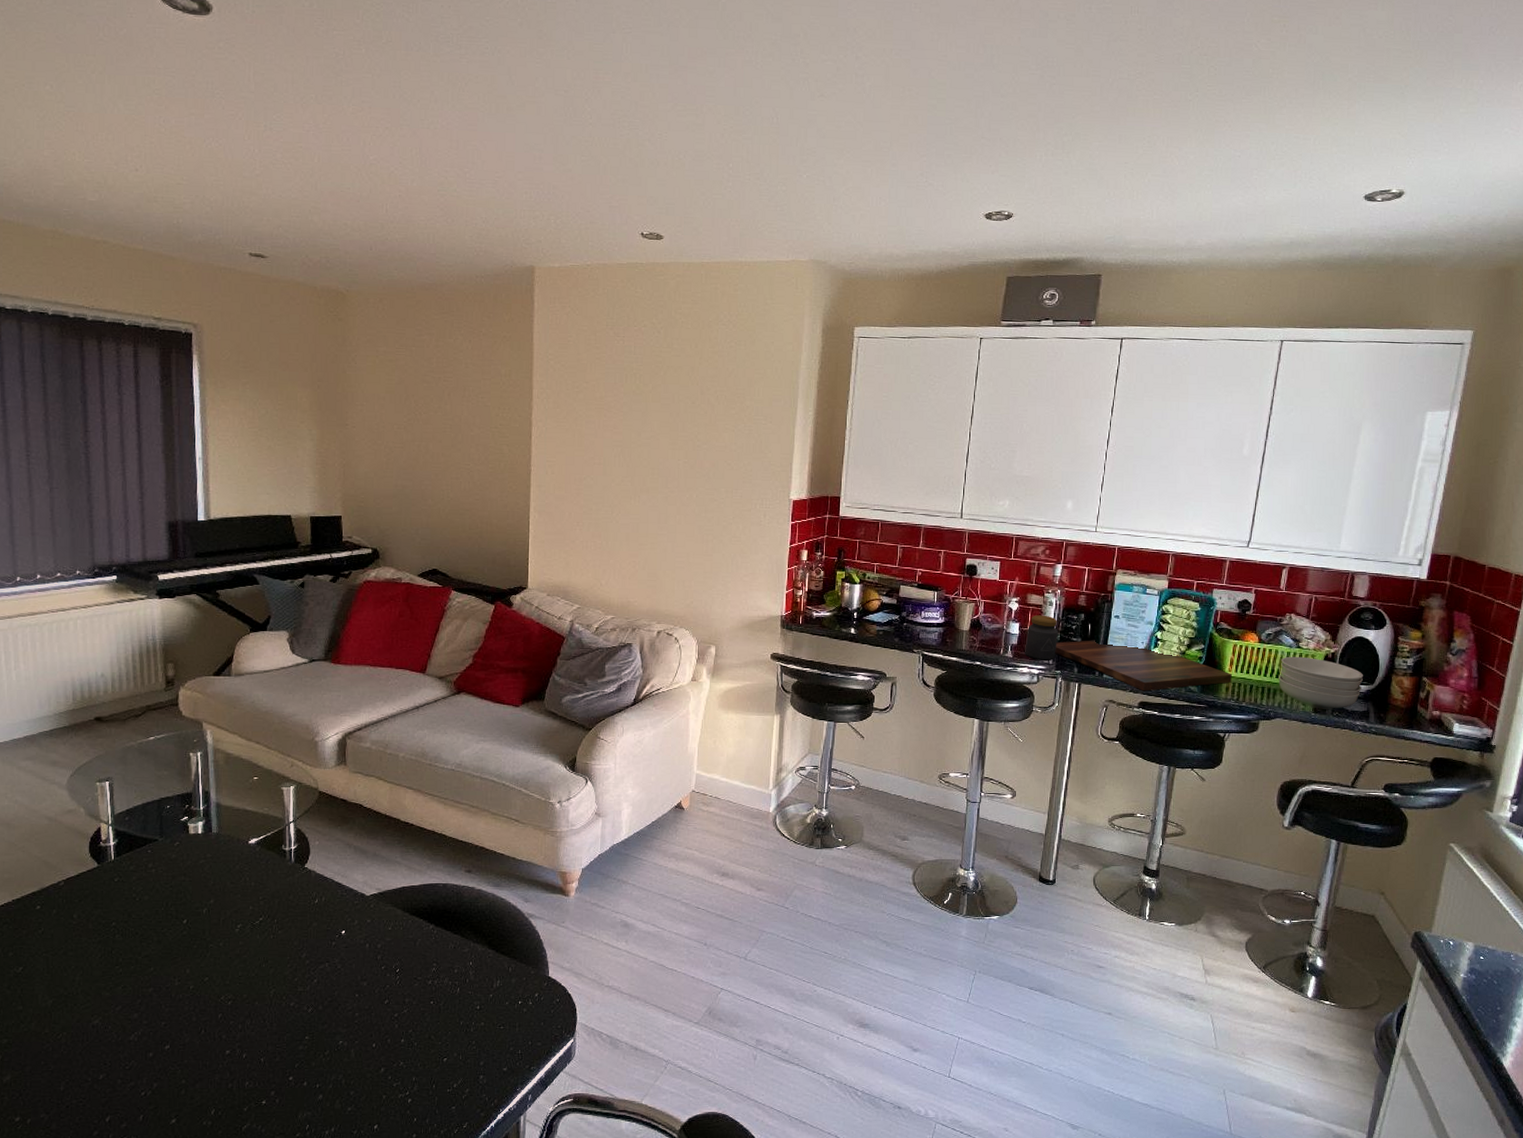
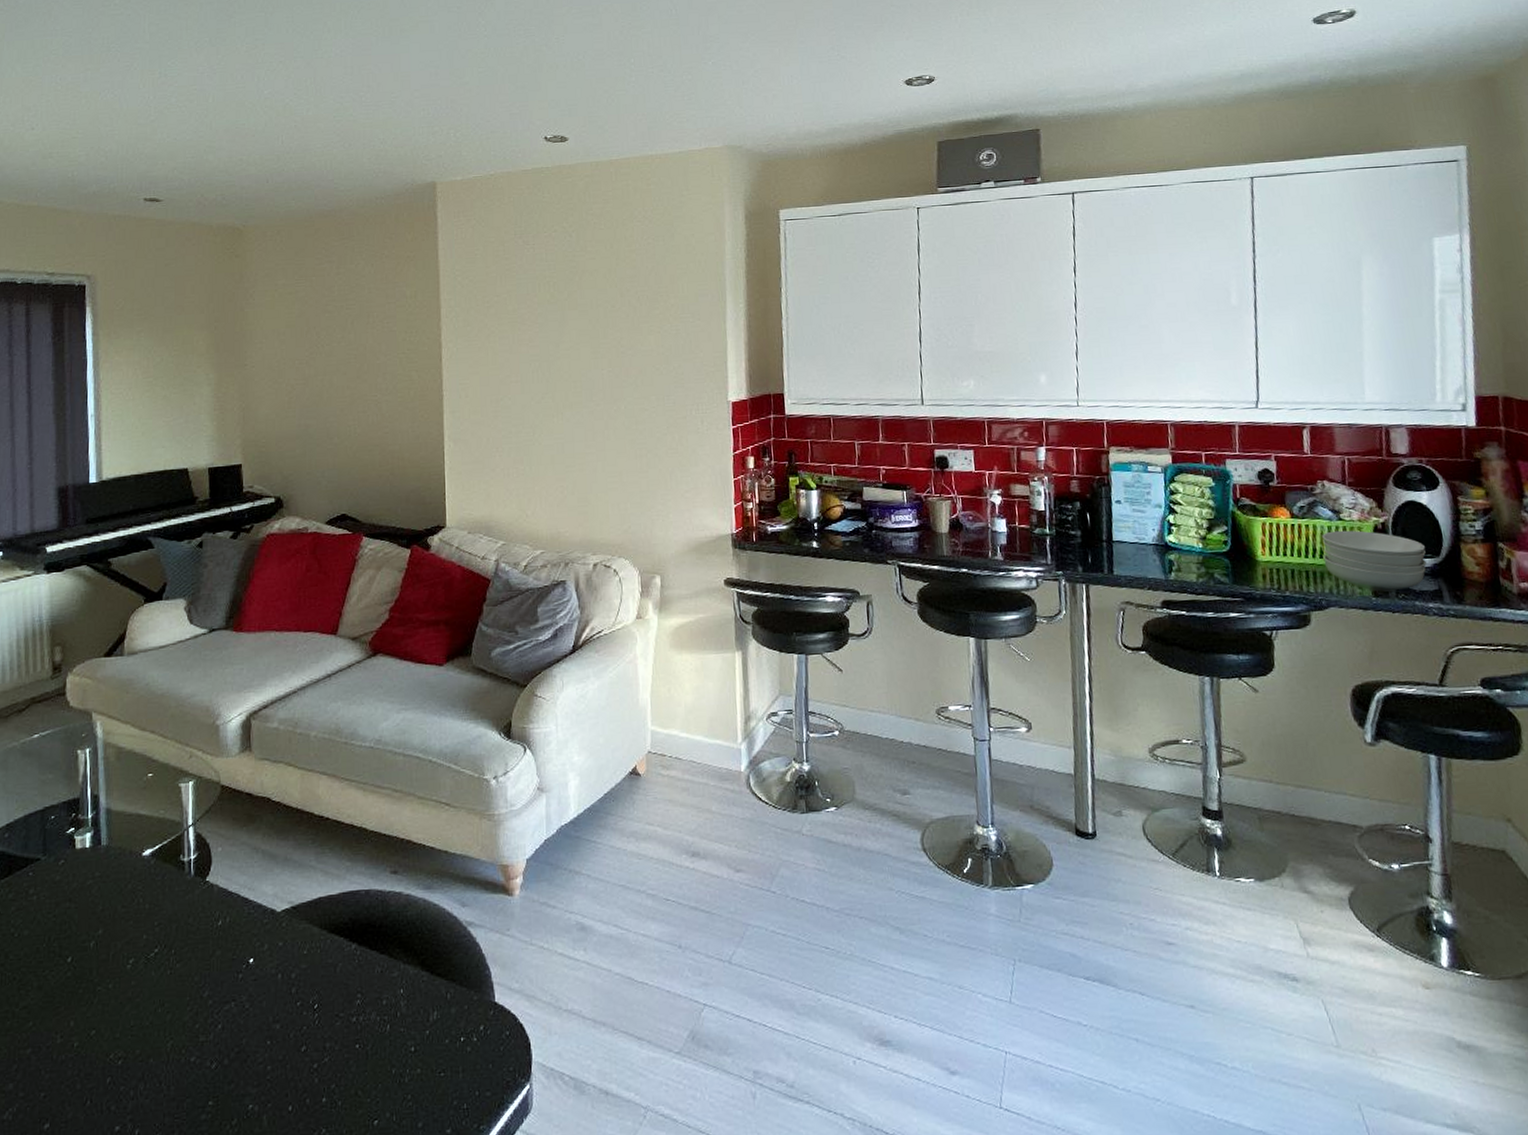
jar: present [1025,615,1059,662] -> none [1015,507,1054,562]
cutting board: present [1055,640,1232,692] -> none [1051,531,1268,588]

